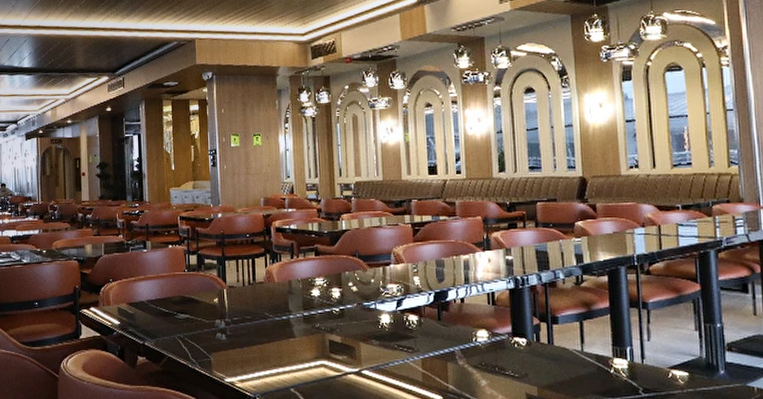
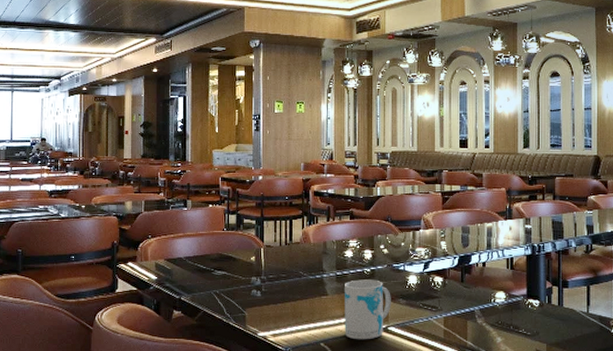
mug: none [313,320,364,385] -> present [345,279,391,340]

